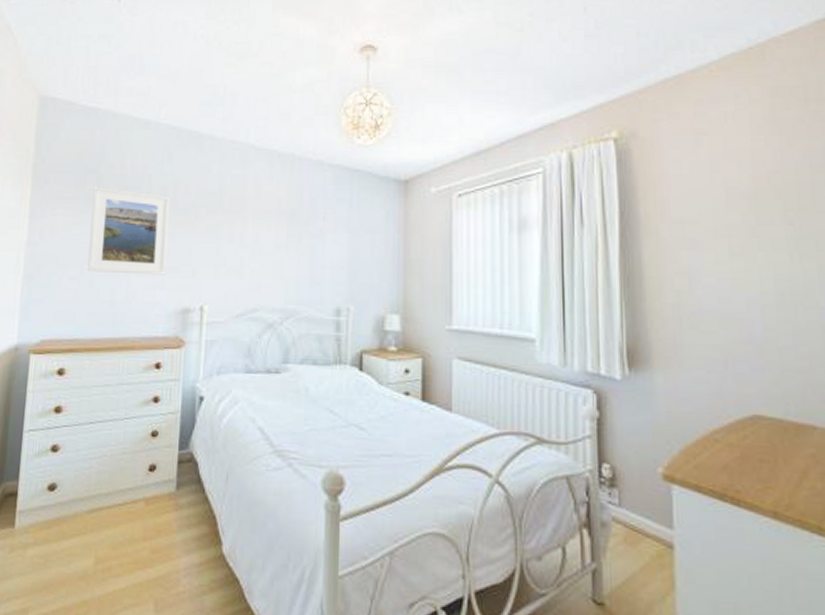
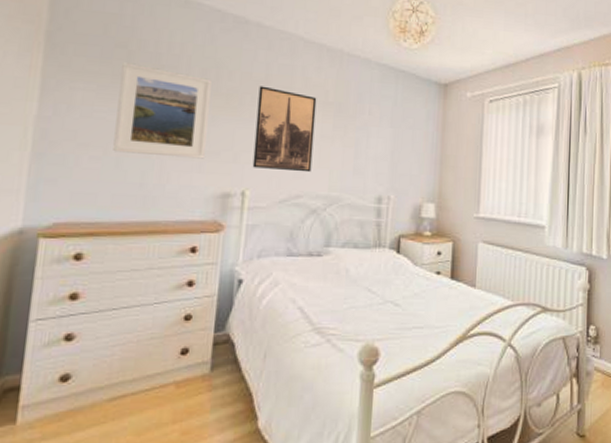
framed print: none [209,198,270,285] -> present [252,86,317,173]

